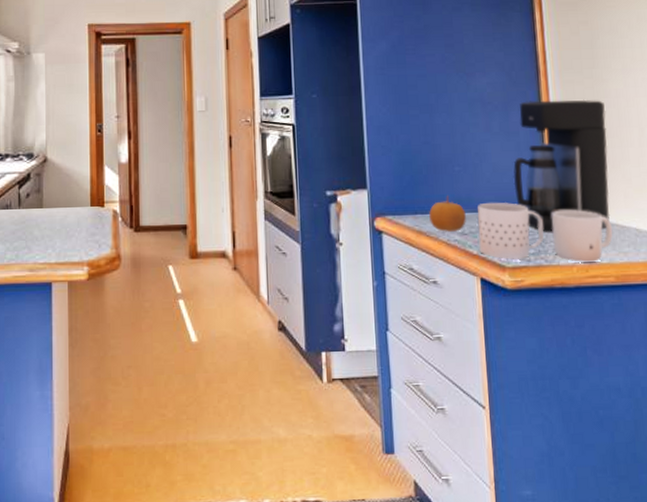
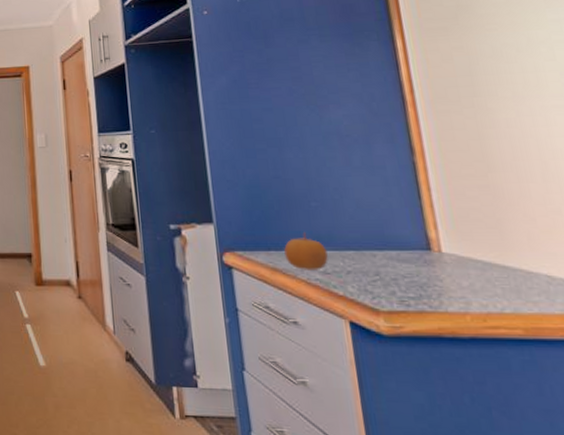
mug: present [477,202,544,260] -> none [340,240,426,303]
coffee maker: present [513,99,610,231] -> none [381,130,511,275]
mug: present [551,209,613,262] -> none [432,251,516,311]

